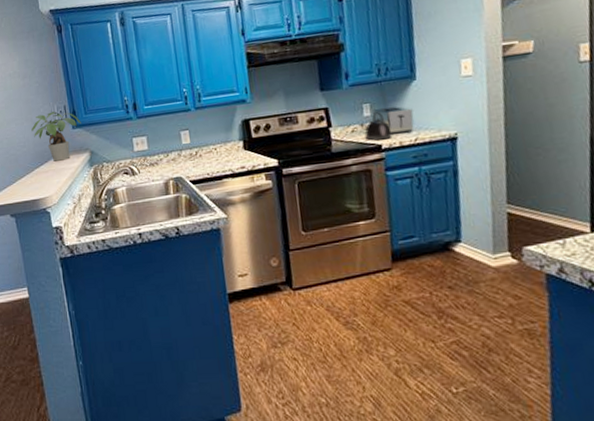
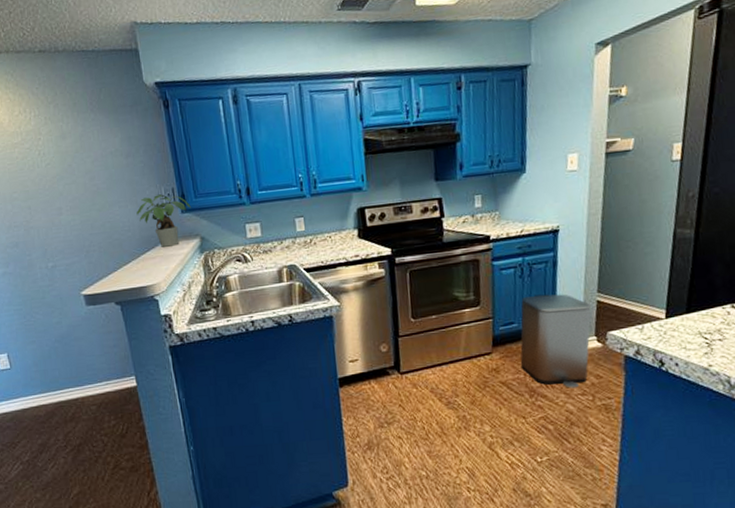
kettle: present [365,111,393,141] -> none [475,202,500,232]
toaster: present [373,106,414,134] -> none [484,199,521,226]
pedal bin: none [420,205,504,310] -> present [520,294,591,388]

